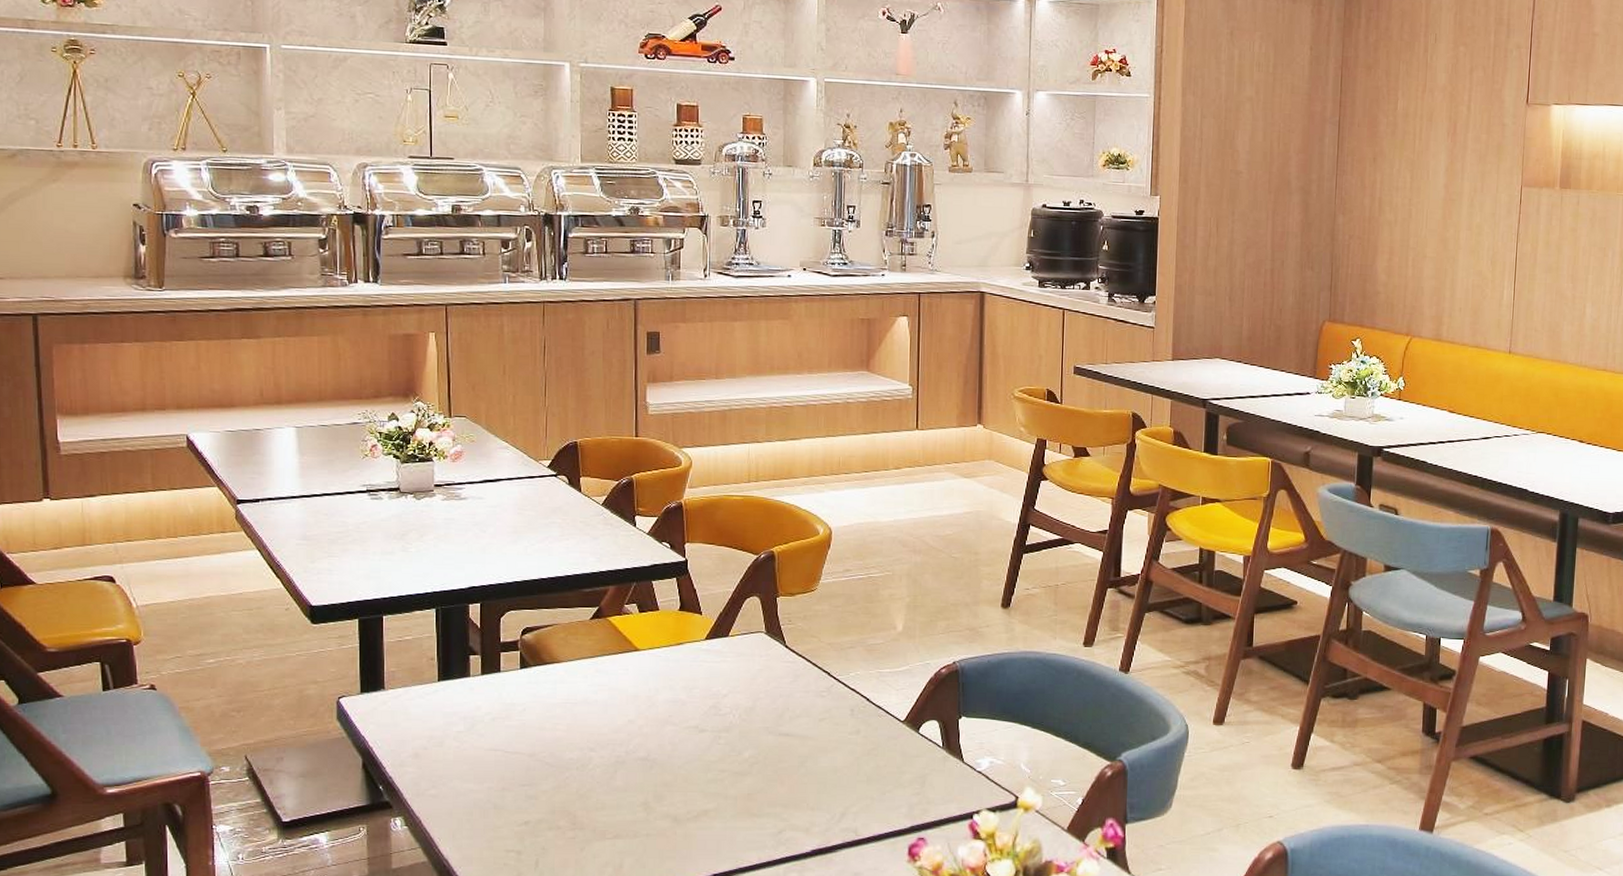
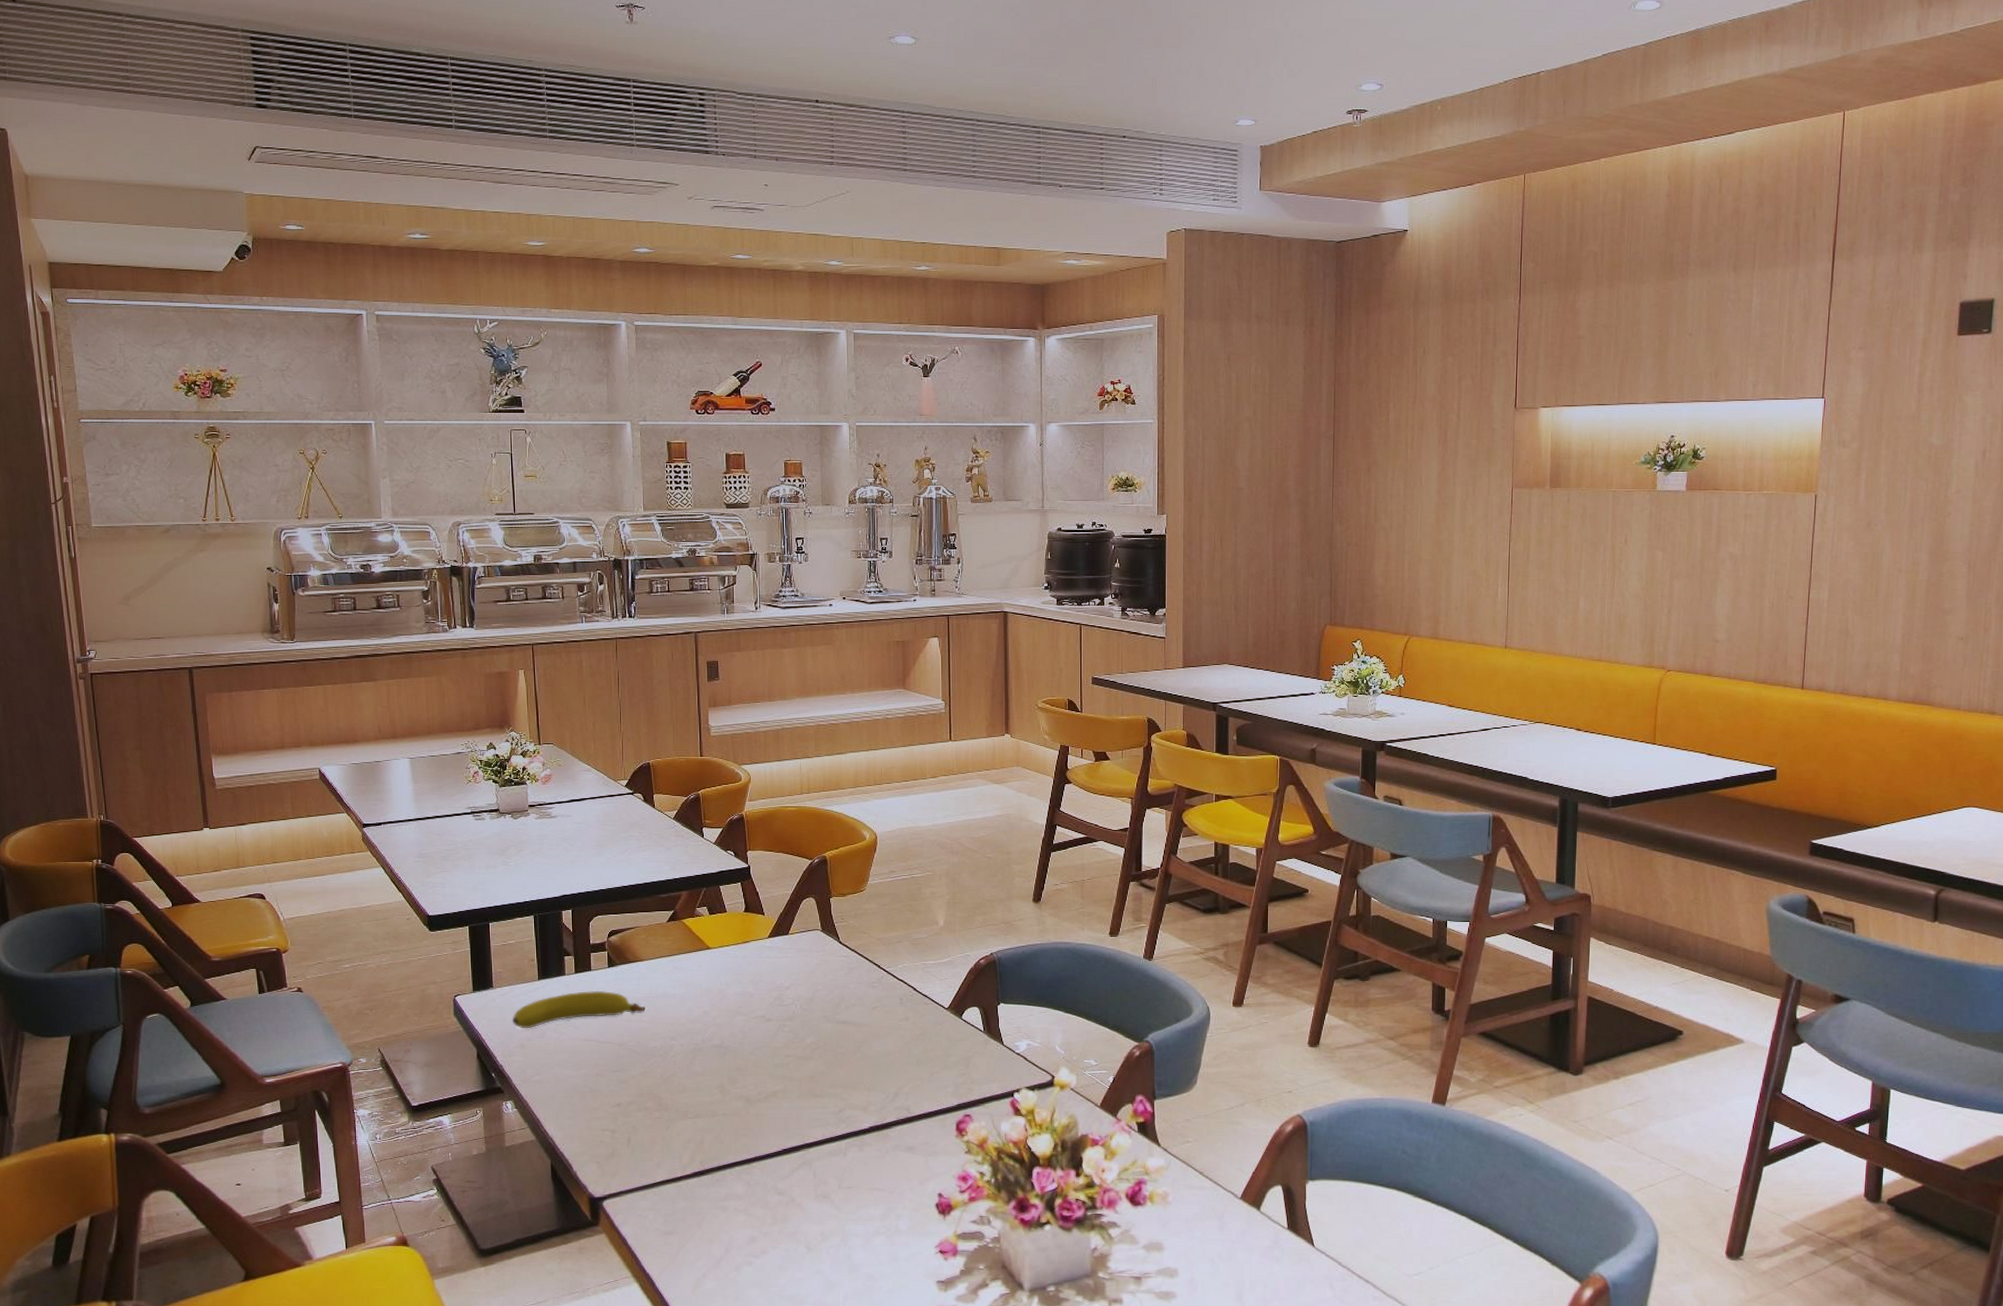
fruit: none [405,694,562,735] -> present [512,990,645,1028]

